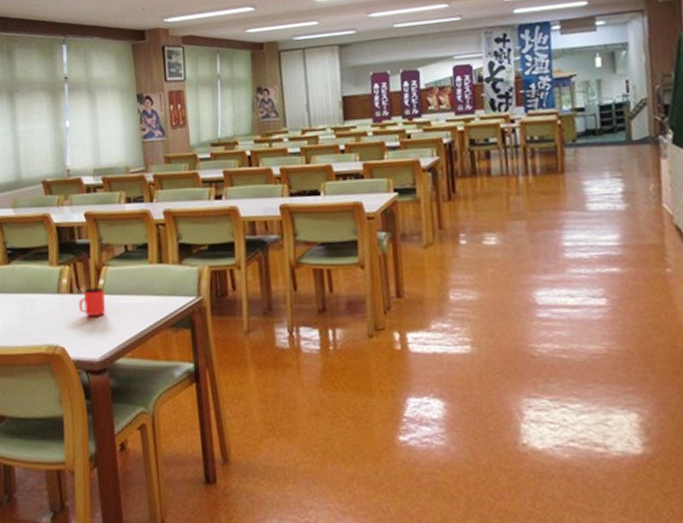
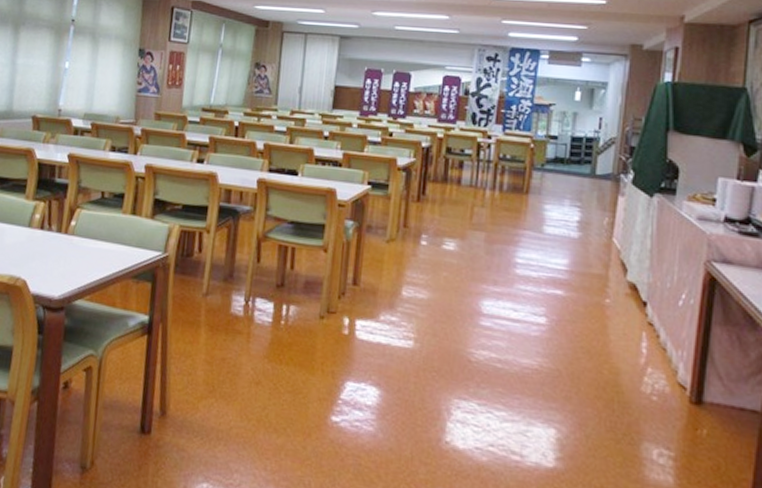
cup: present [79,287,106,317] -> none [47,227,75,256]

